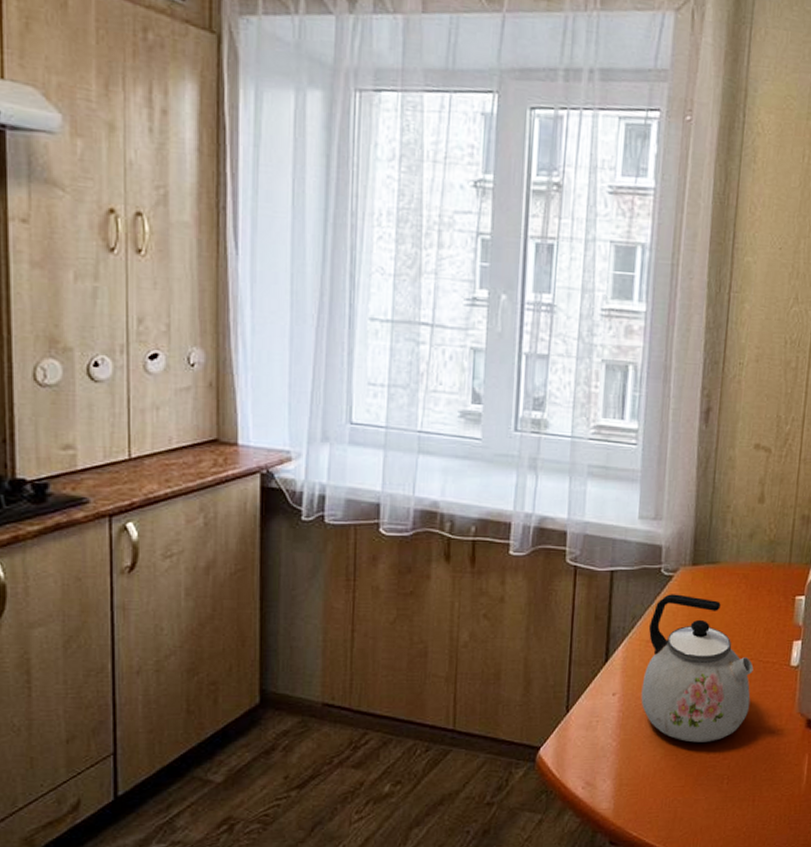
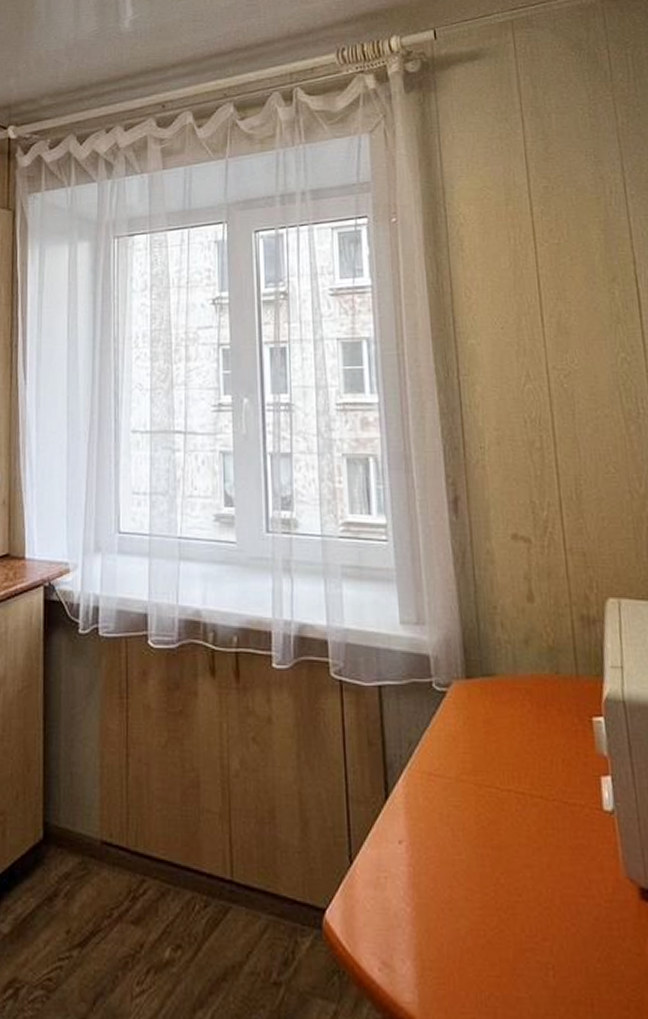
kettle: present [641,594,754,743] -> none [429,714,564,914]

